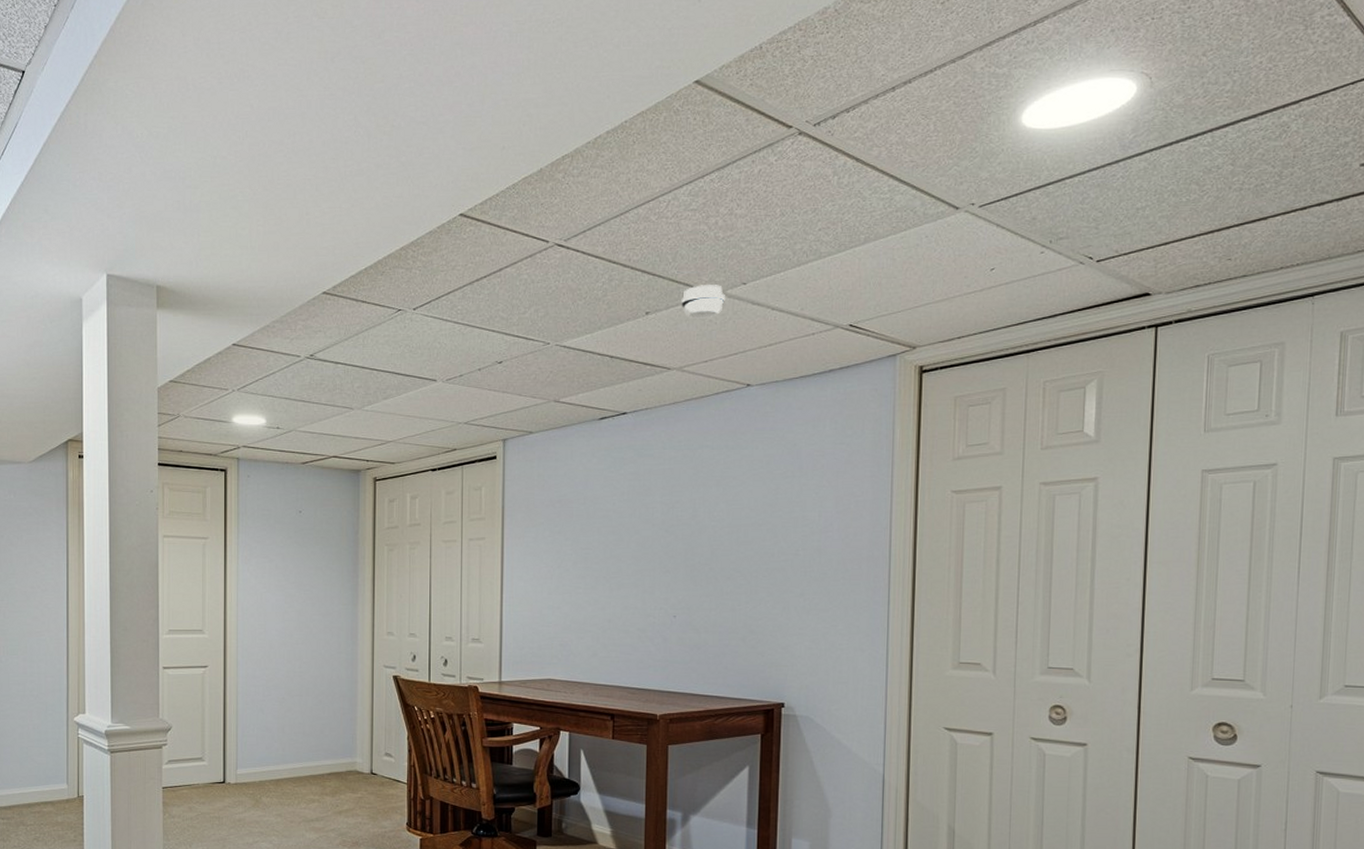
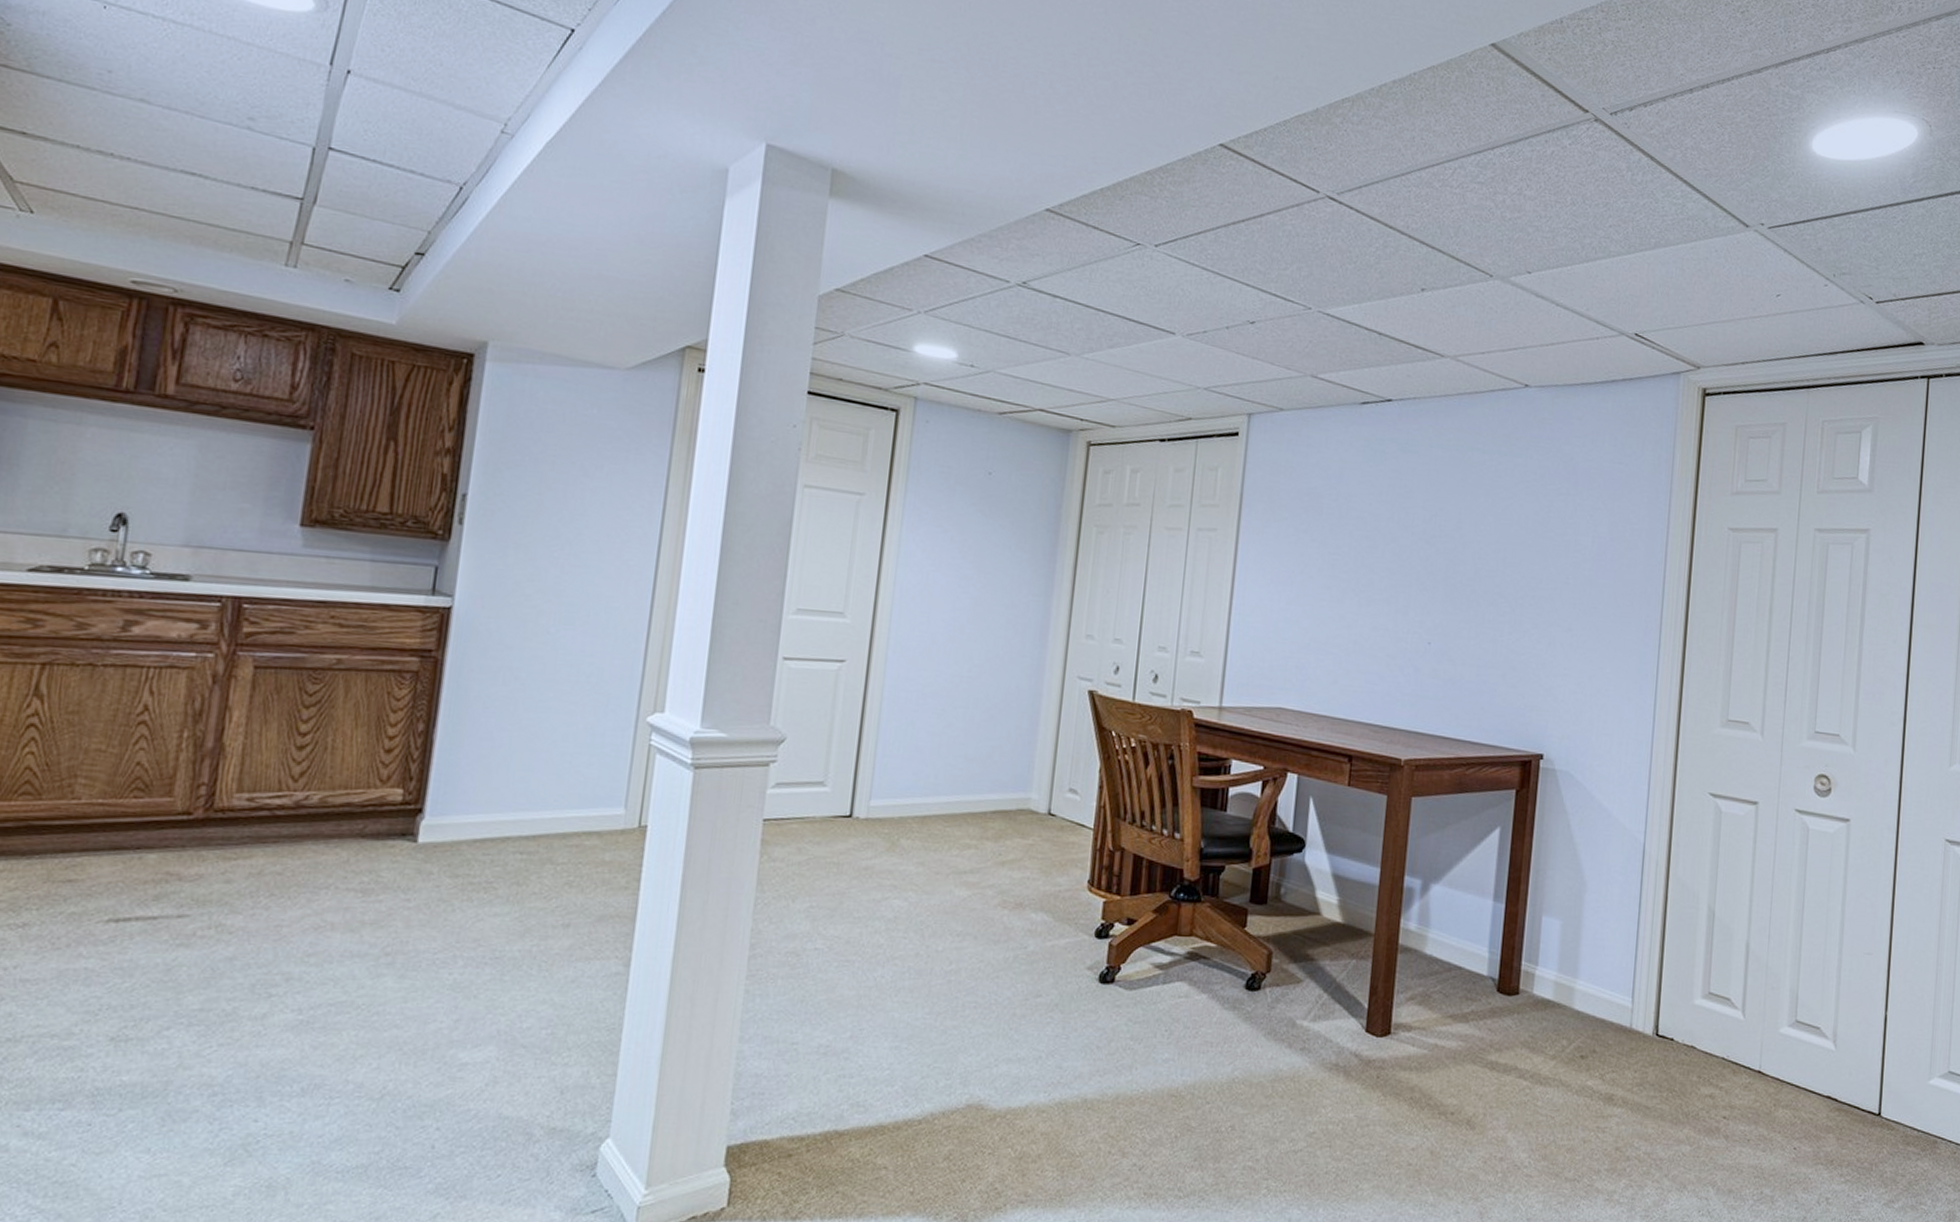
smoke detector: present [681,285,725,319] -> none [1460,266,1508,305]

